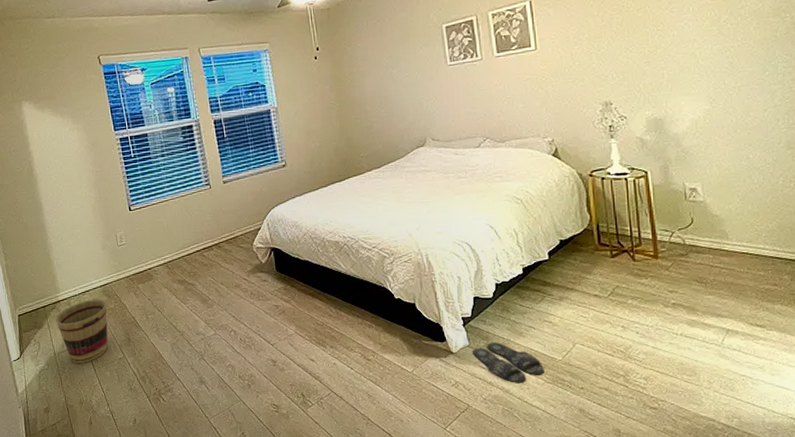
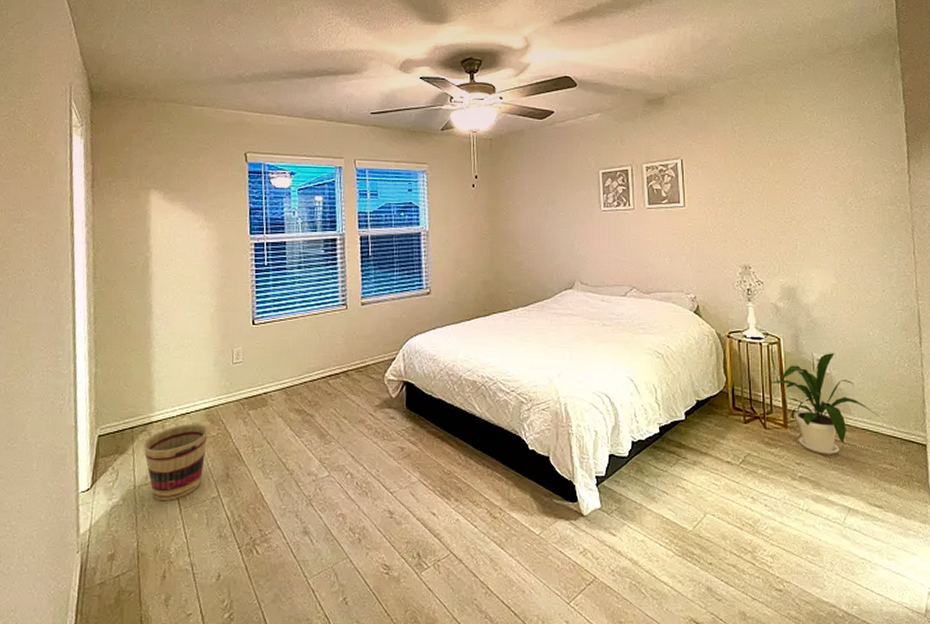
slippers: present [473,342,544,383] -> none [604,506,674,554]
house plant: none [638,180,761,281] -> present [770,353,880,455]

